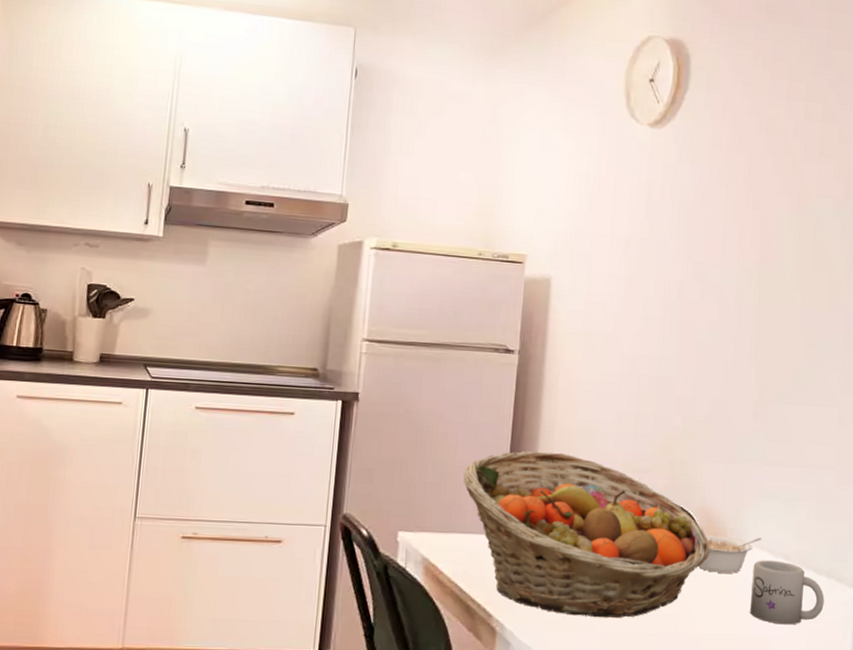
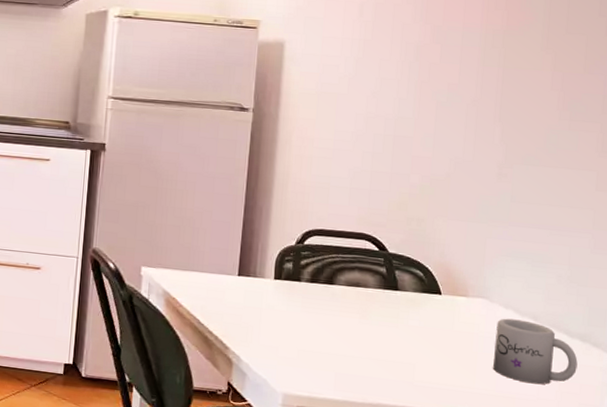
fruit basket: present [463,451,710,618] -> none [201,201,449,362]
legume: present [698,535,762,573] -> none [437,290,507,329]

